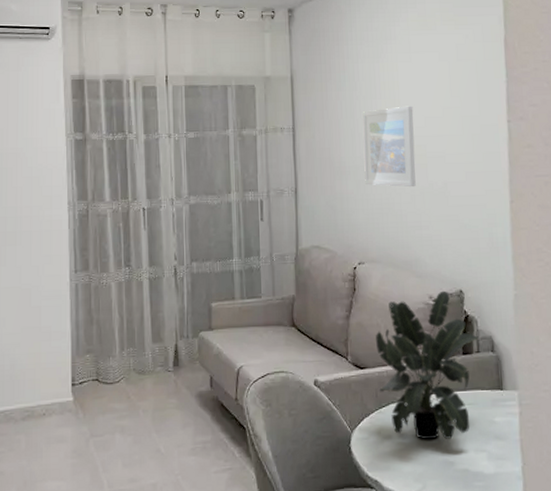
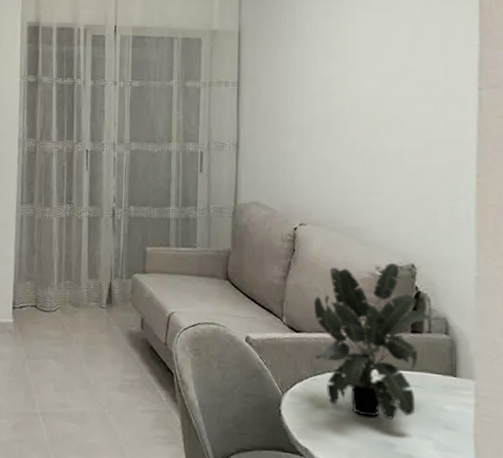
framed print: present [362,106,416,187] -> none [311,66,369,152]

